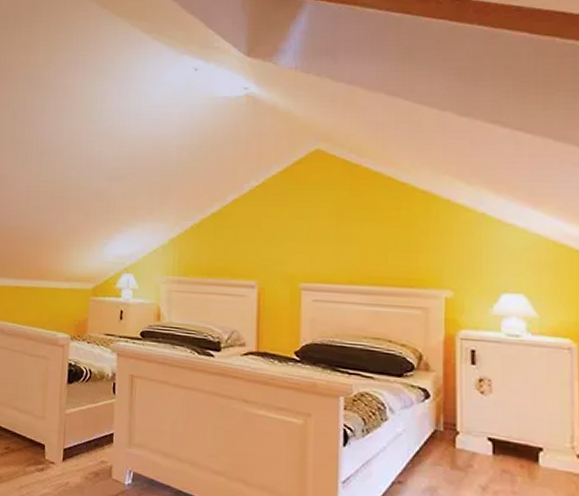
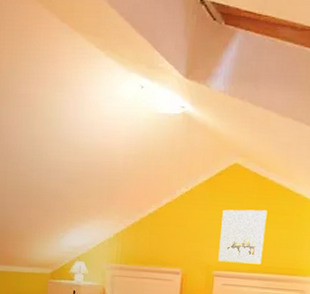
wall art: none [304,204,365,274] -> present [218,209,267,265]

